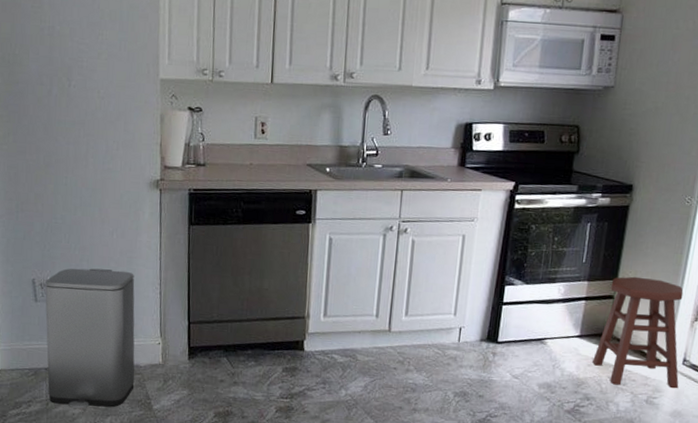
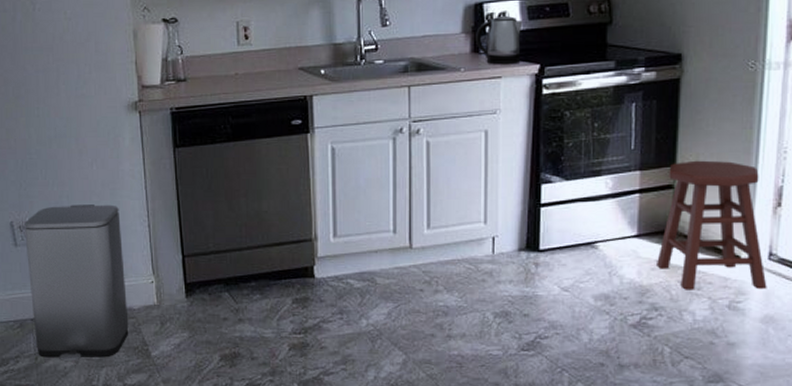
kettle: none [463,136,505,180] -> present [476,15,523,65]

